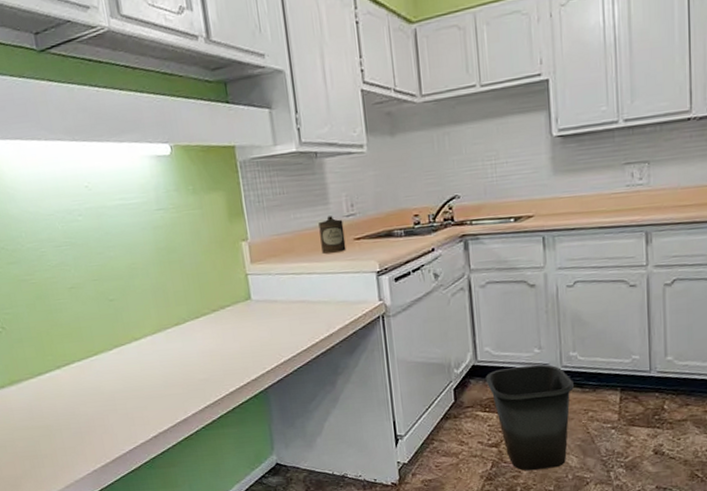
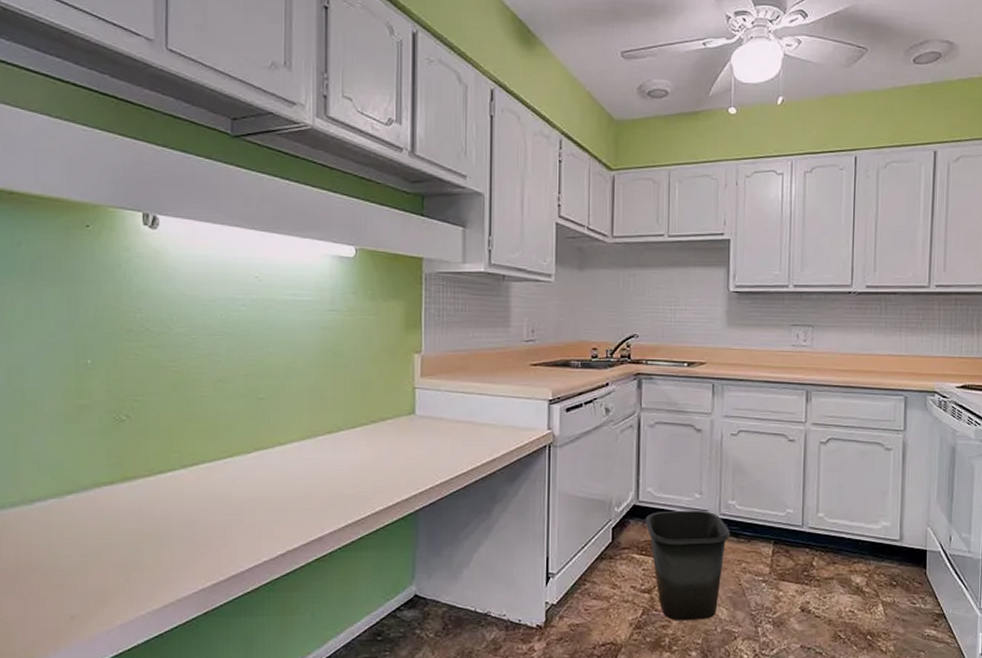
canister: present [318,216,346,254] -> none [496,339,522,376]

